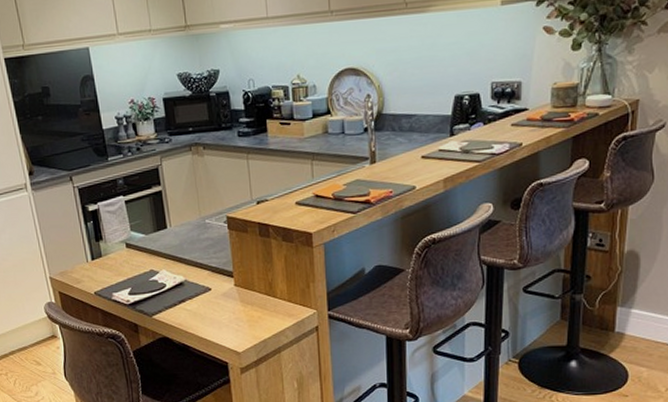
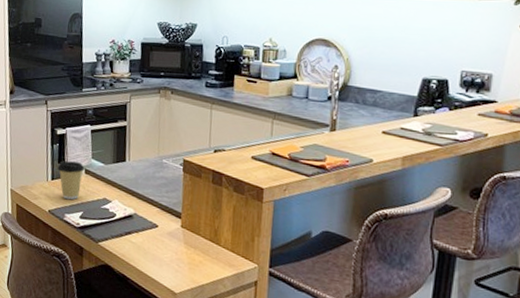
coffee cup: none [96,237,125,278] -> present [57,160,85,200]

